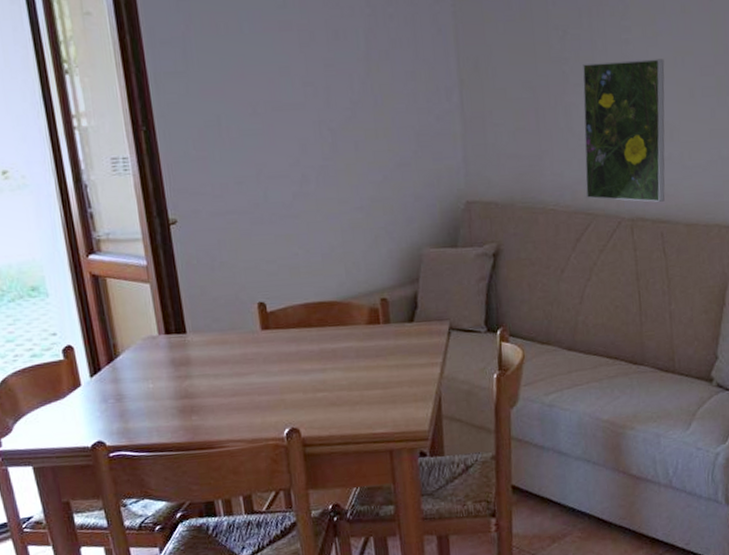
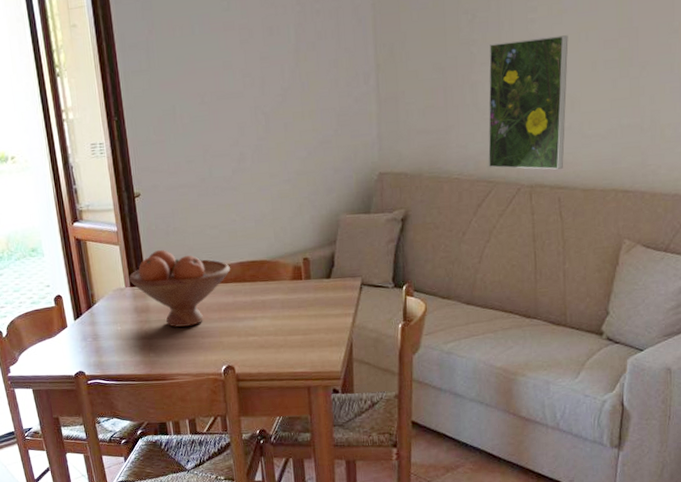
fruit bowl: none [163,289,292,383] -> present [129,250,230,327]

